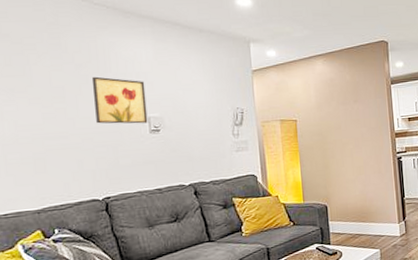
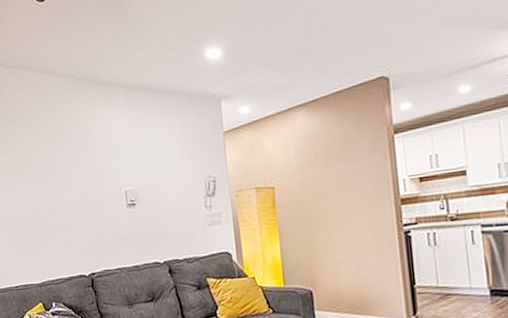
wall art: present [91,76,148,124] -> none [76,152,125,200]

